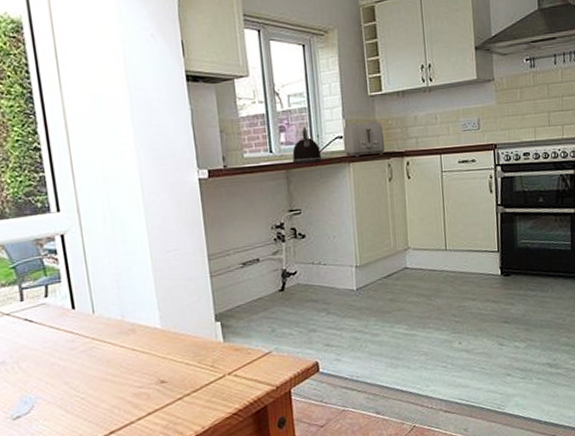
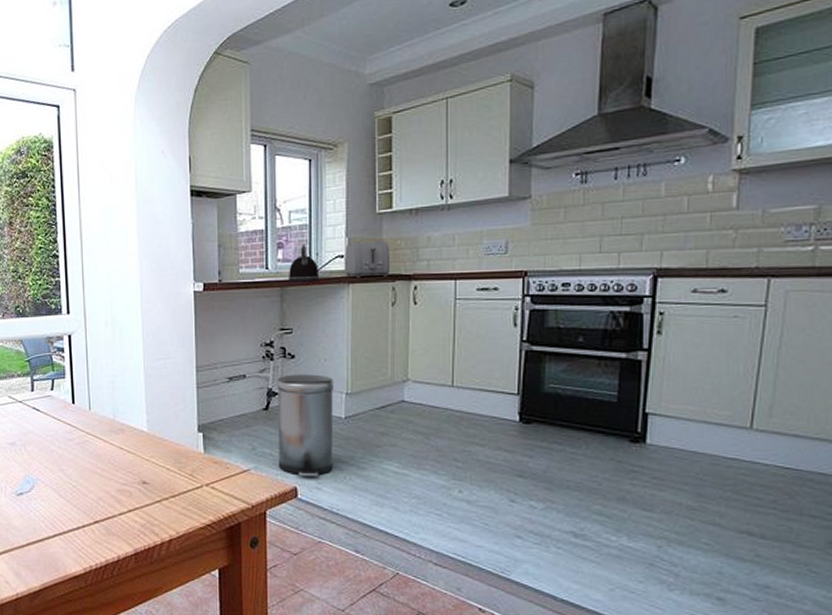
pedal bin: none [289,251,350,351] -> present [276,374,334,476]

